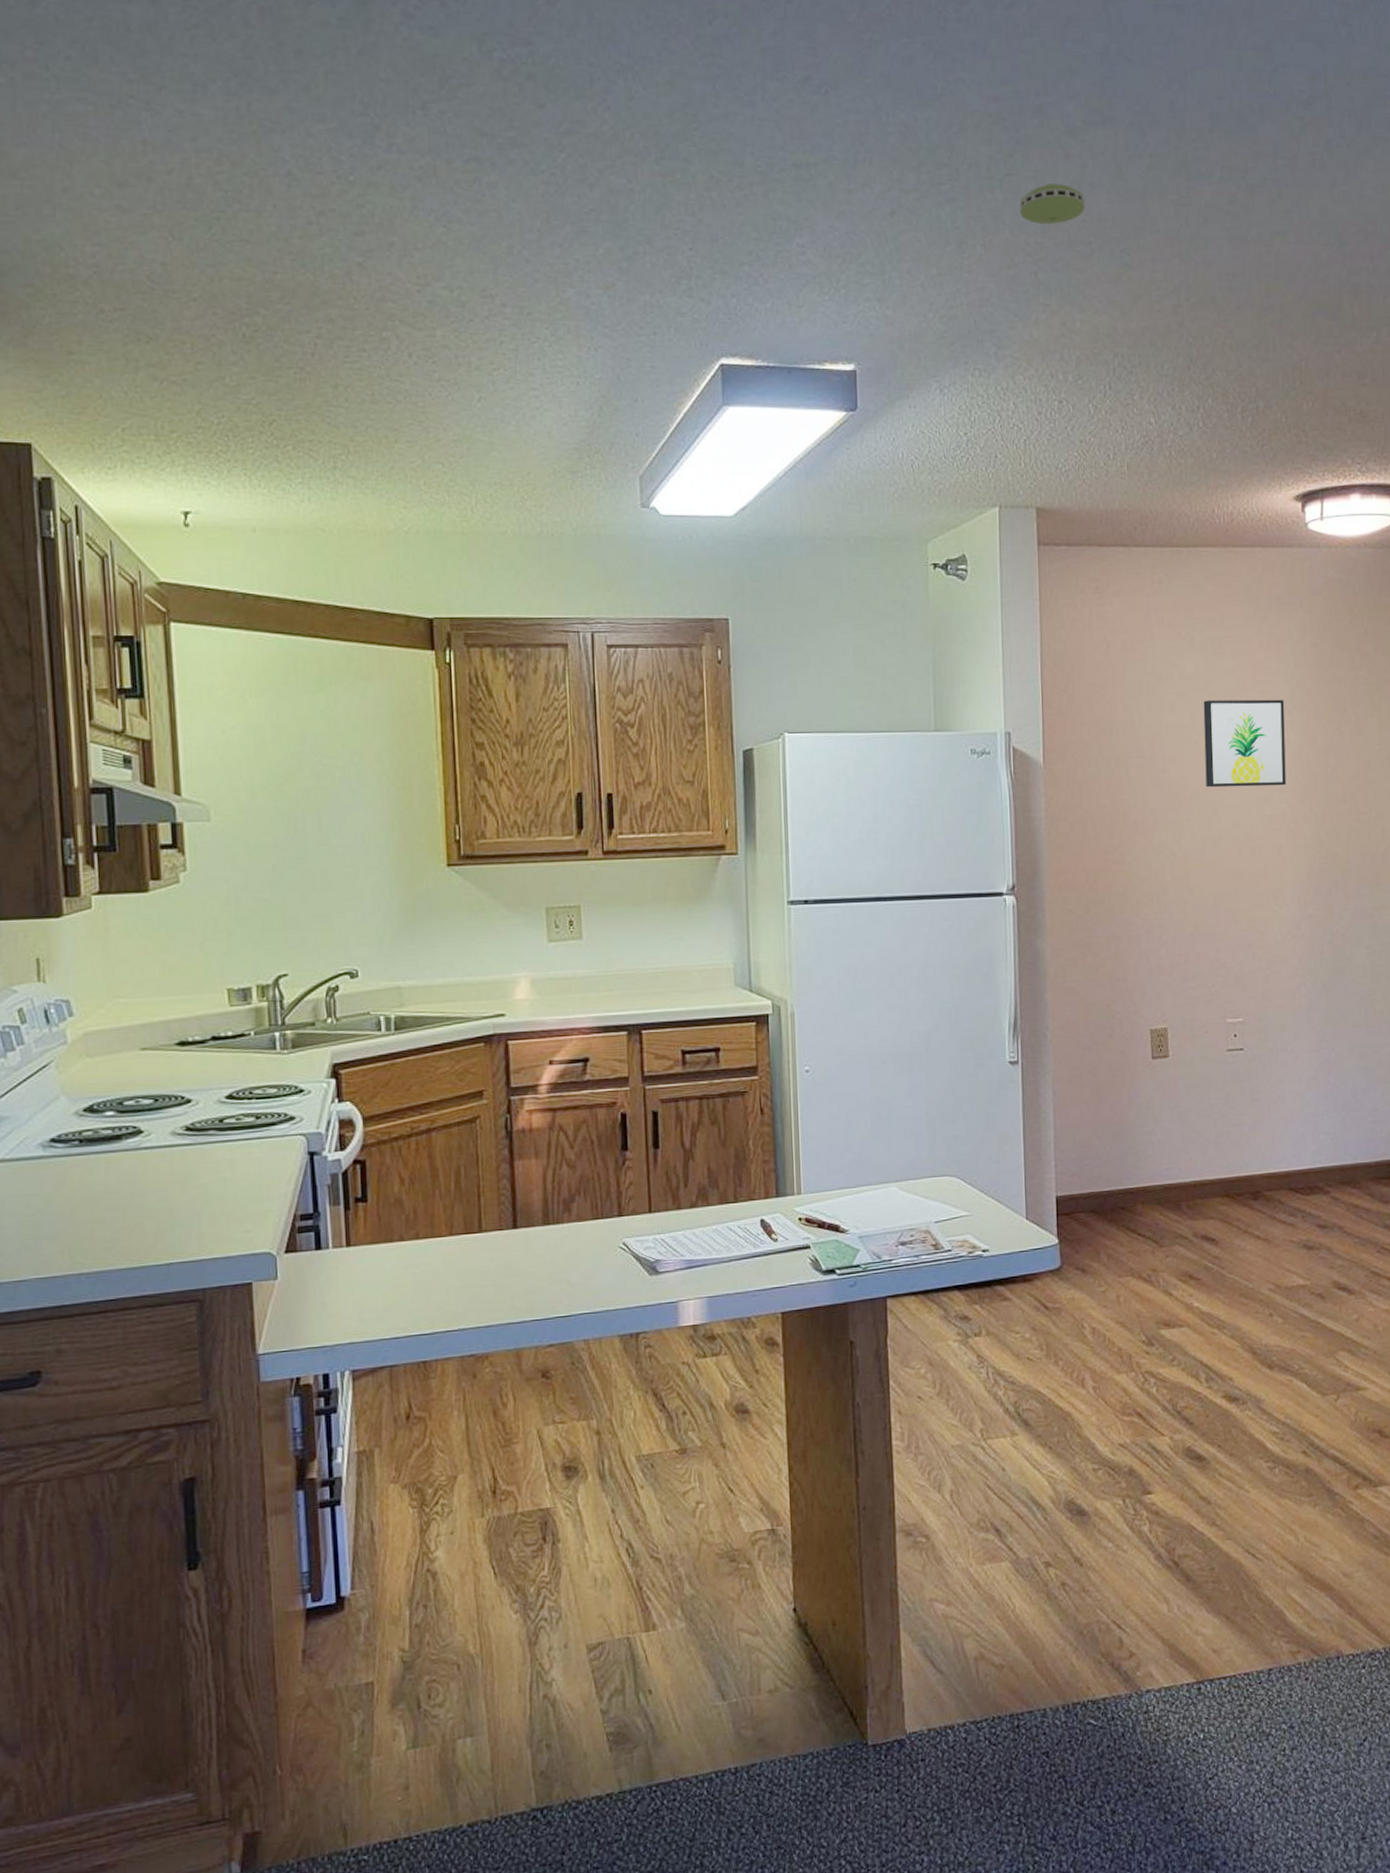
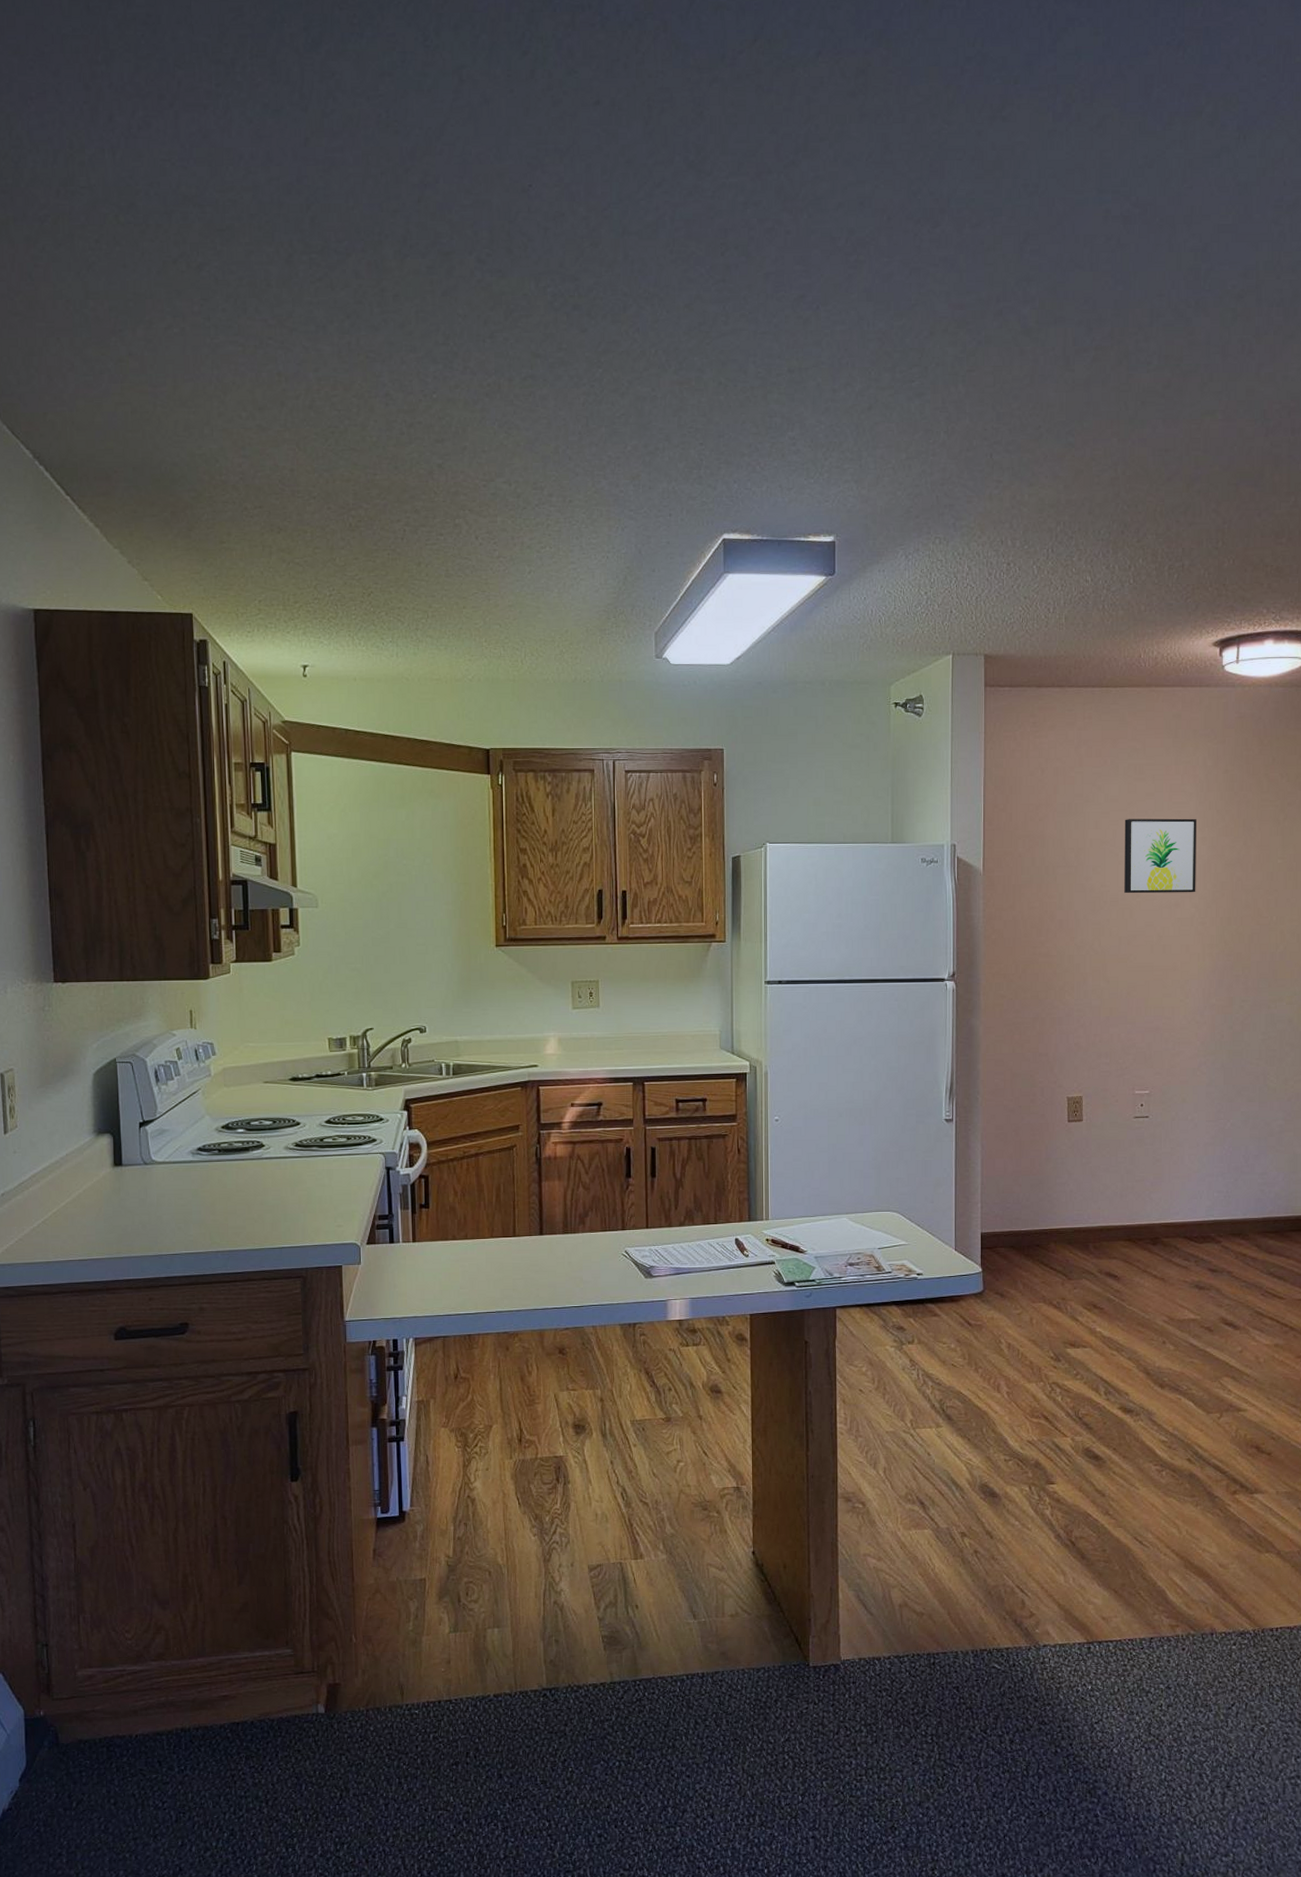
smoke detector: present [1019,182,1085,224] -> none [979,376,1036,412]

